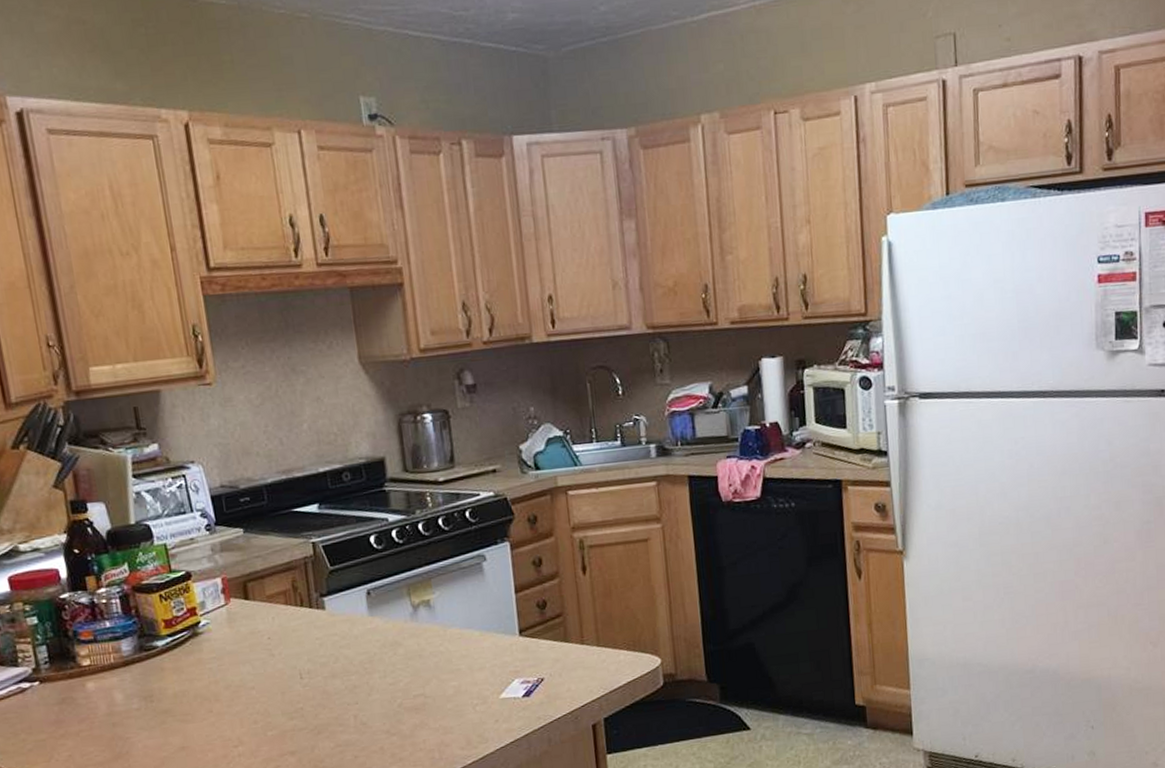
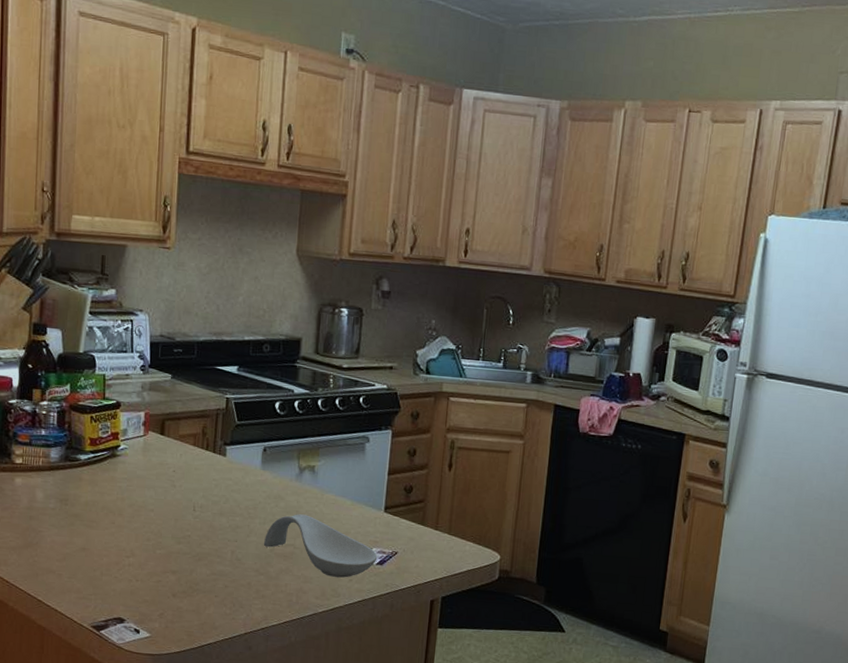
spoon rest: none [388,657,522,722] -> present [263,514,378,578]

